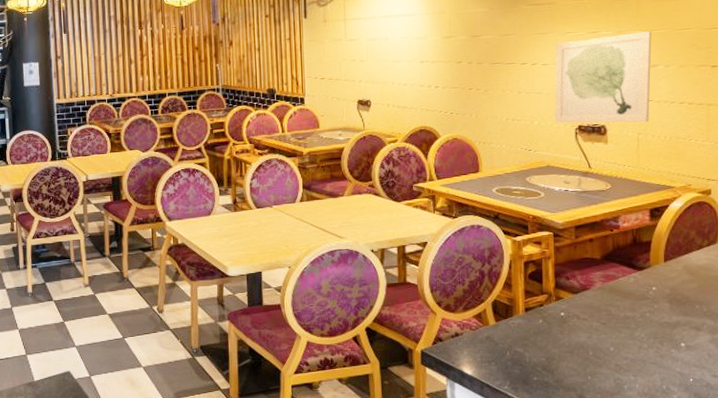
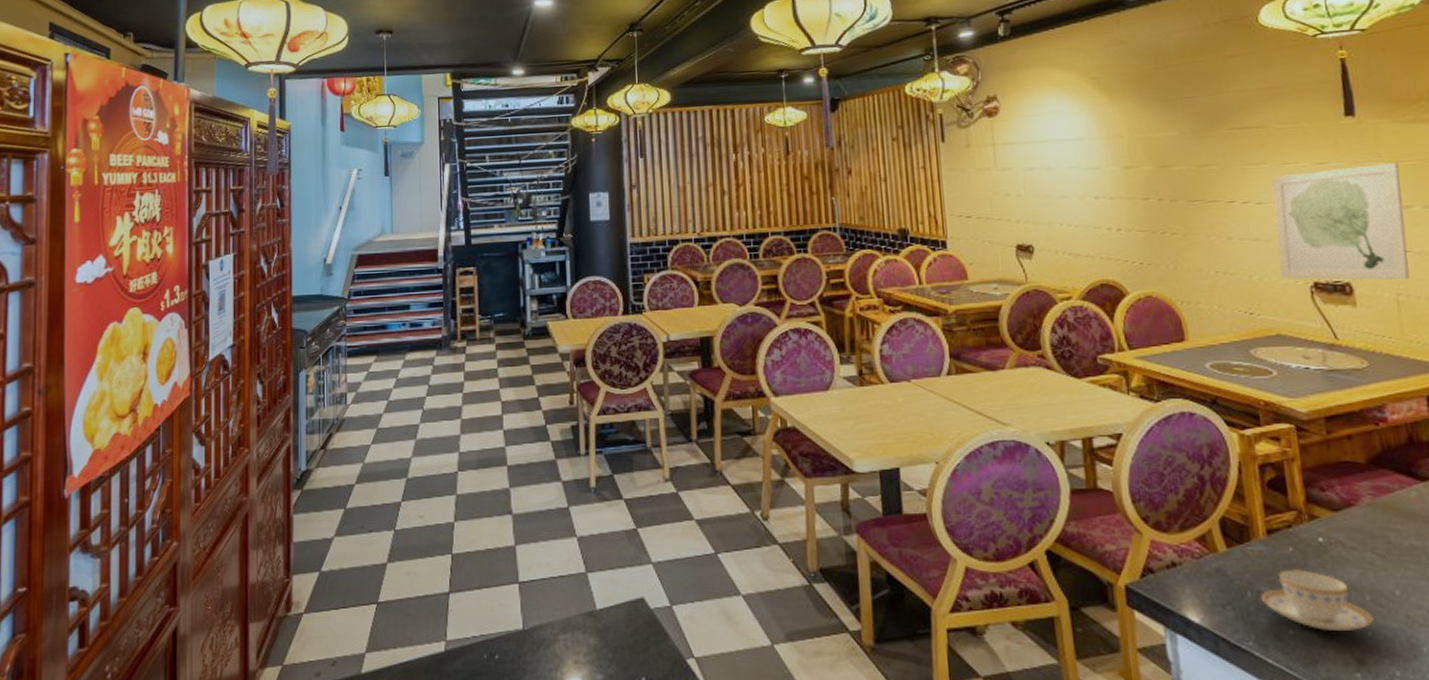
teacup: none [517,335,593,377] -> present [1261,569,1374,631]

